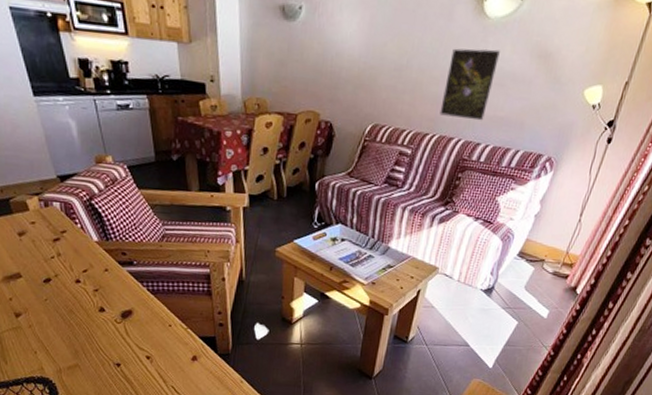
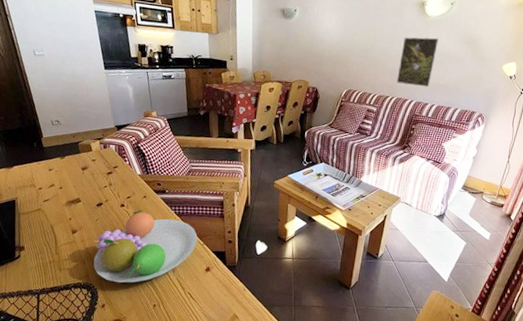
fruit bowl: none [45,286,179,376] -> present [93,209,198,283]

